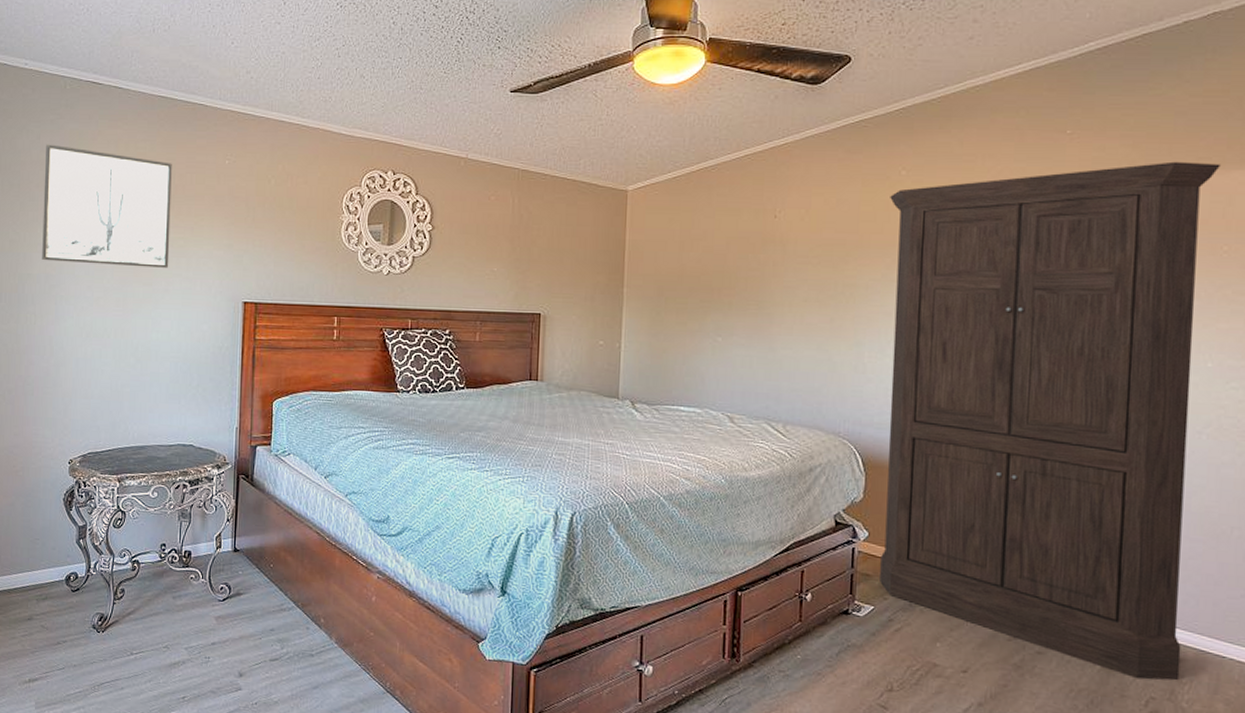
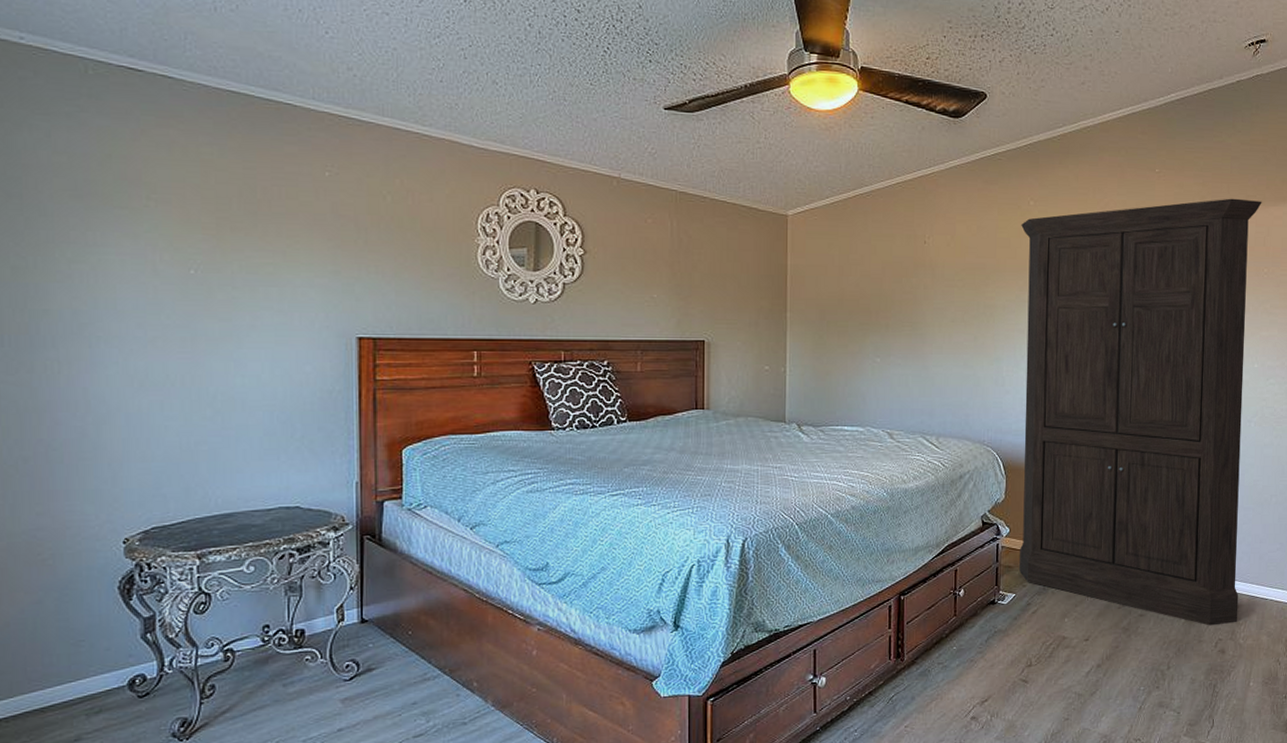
wall art: present [42,144,172,268] -> none [61,143,254,300]

